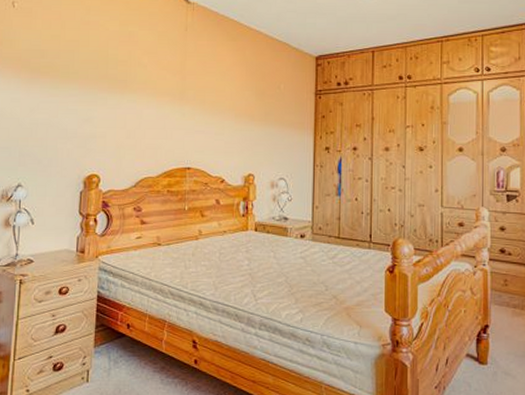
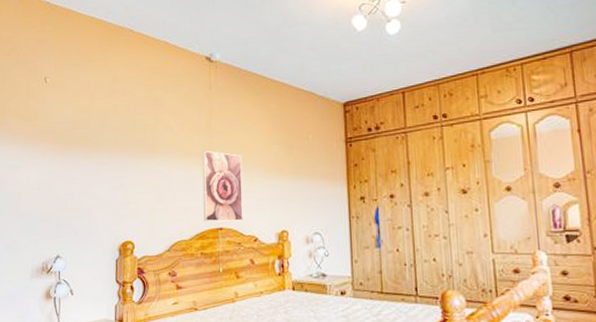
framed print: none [172,90,214,162] -> present [202,150,243,222]

